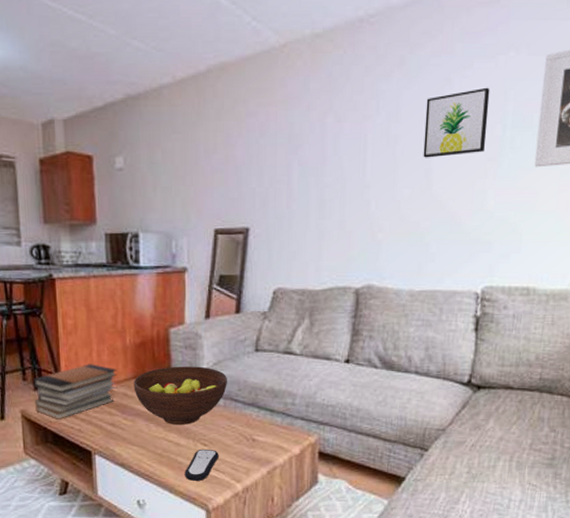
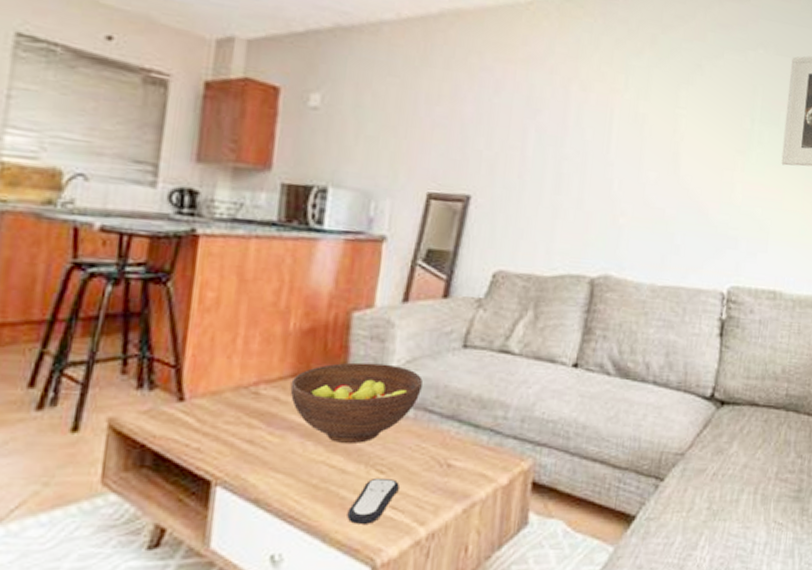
book stack: present [33,364,117,420] -> none [133,354,270,433]
wall art: present [423,87,490,158] -> none [671,79,740,144]

